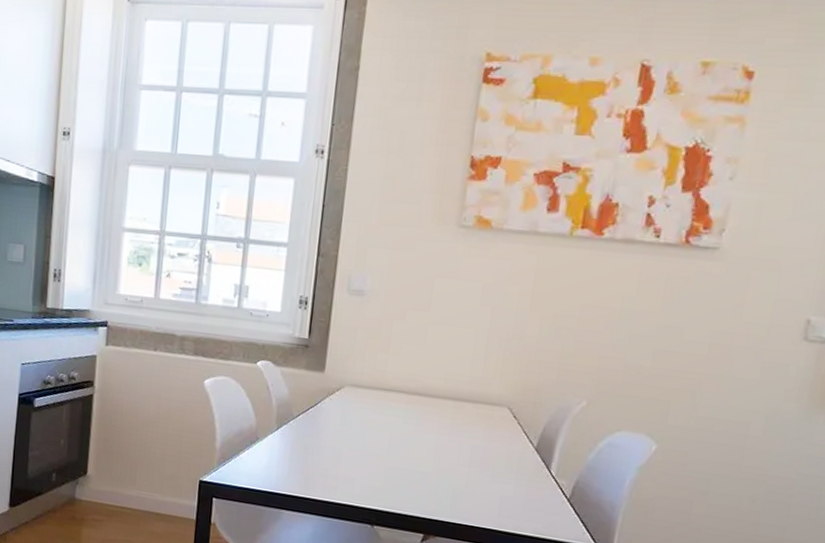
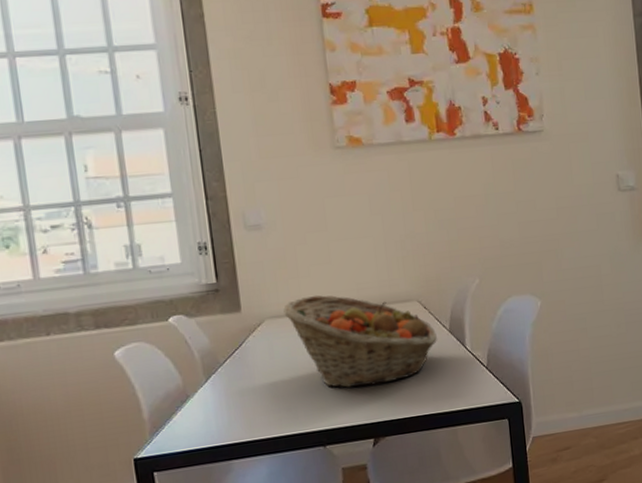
fruit basket: none [365,373,521,485] -> present [283,295,437,388]

